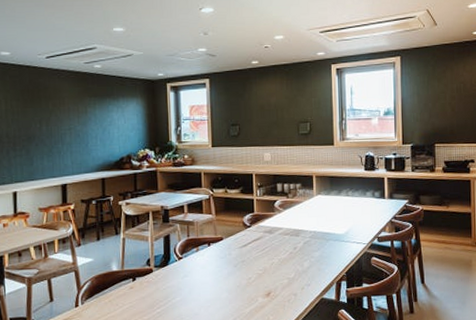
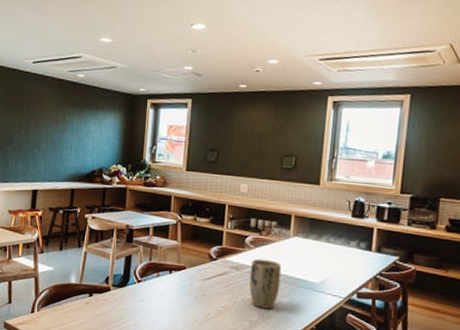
plant pot: none [282,219,311,265] -> present [249,258,282,309]

